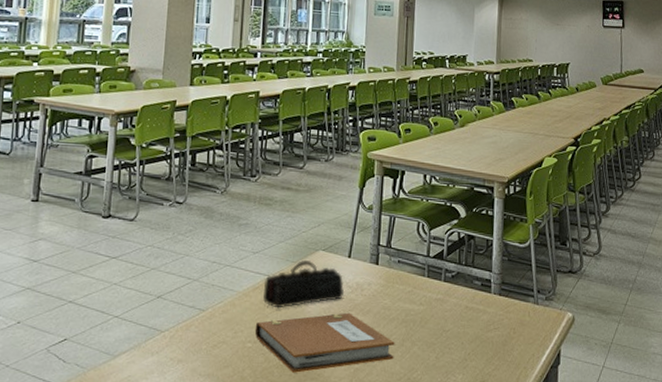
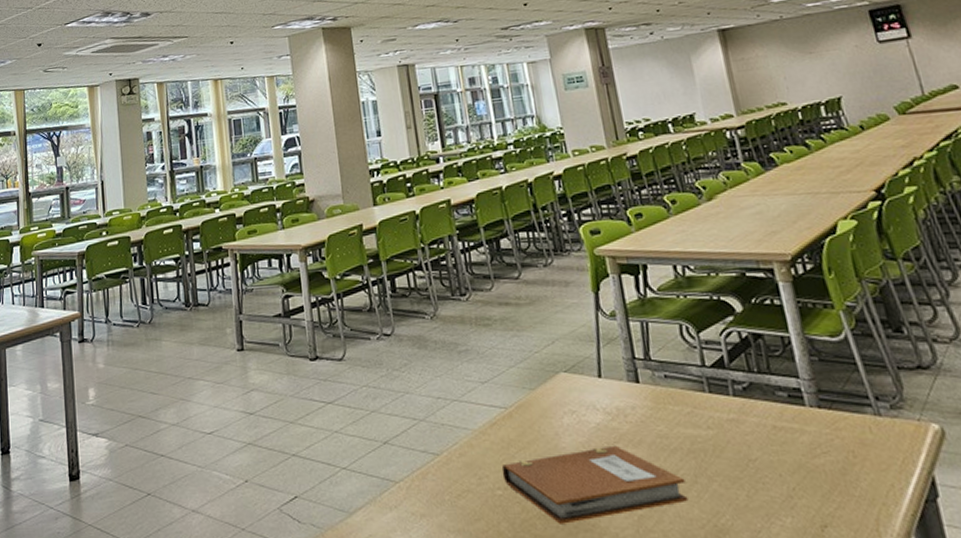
pencil case: present [262,260,344,309] -> none [501,386,603,446]

